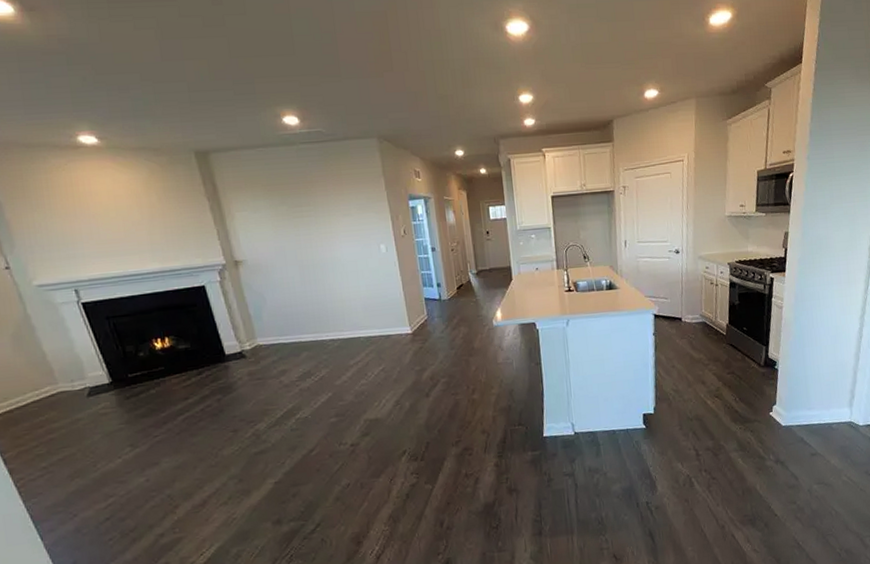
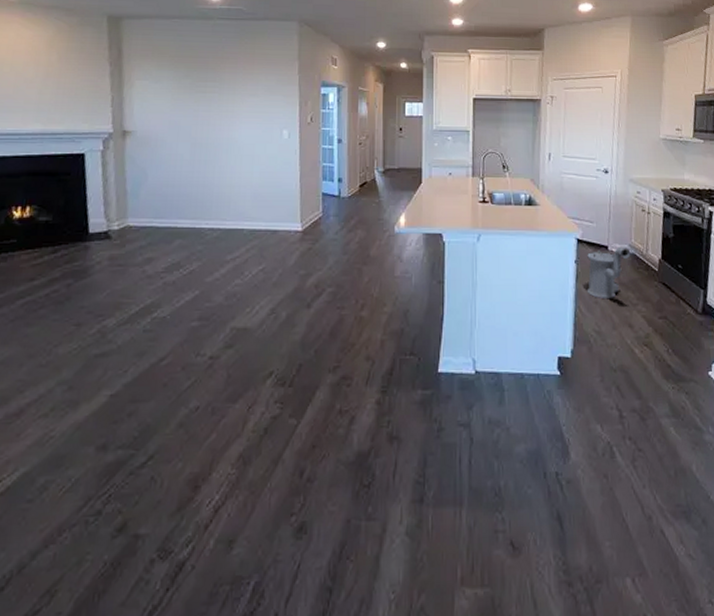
wood stove: none [664,317,702,363] -> present [586,248,631,300]

